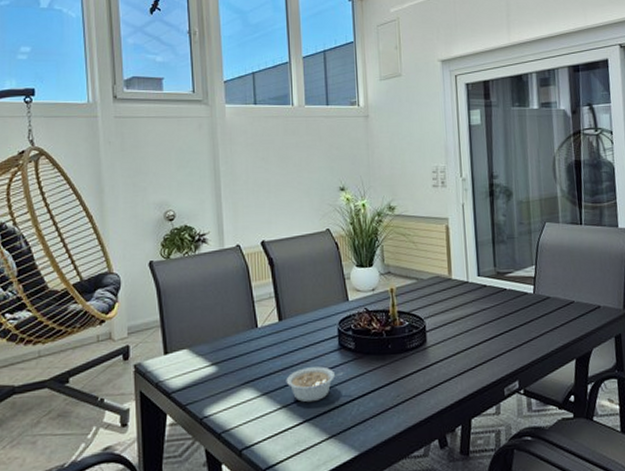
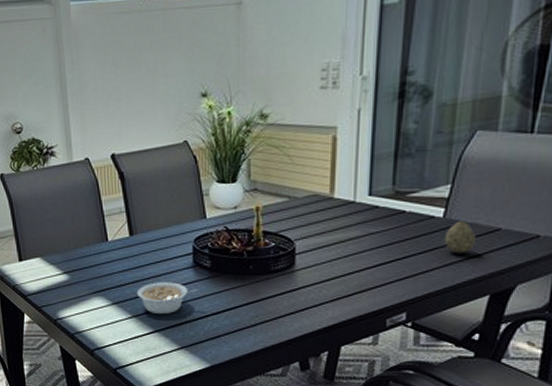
decorative egg: none [536,296,559,324] -> present [443,221,475,254]

